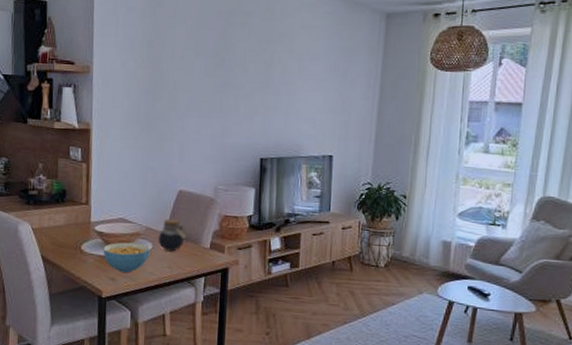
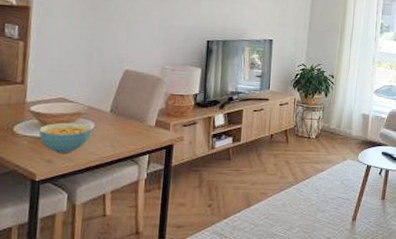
jar: present [158,218,188,252] -> none [101,97,133,130]

